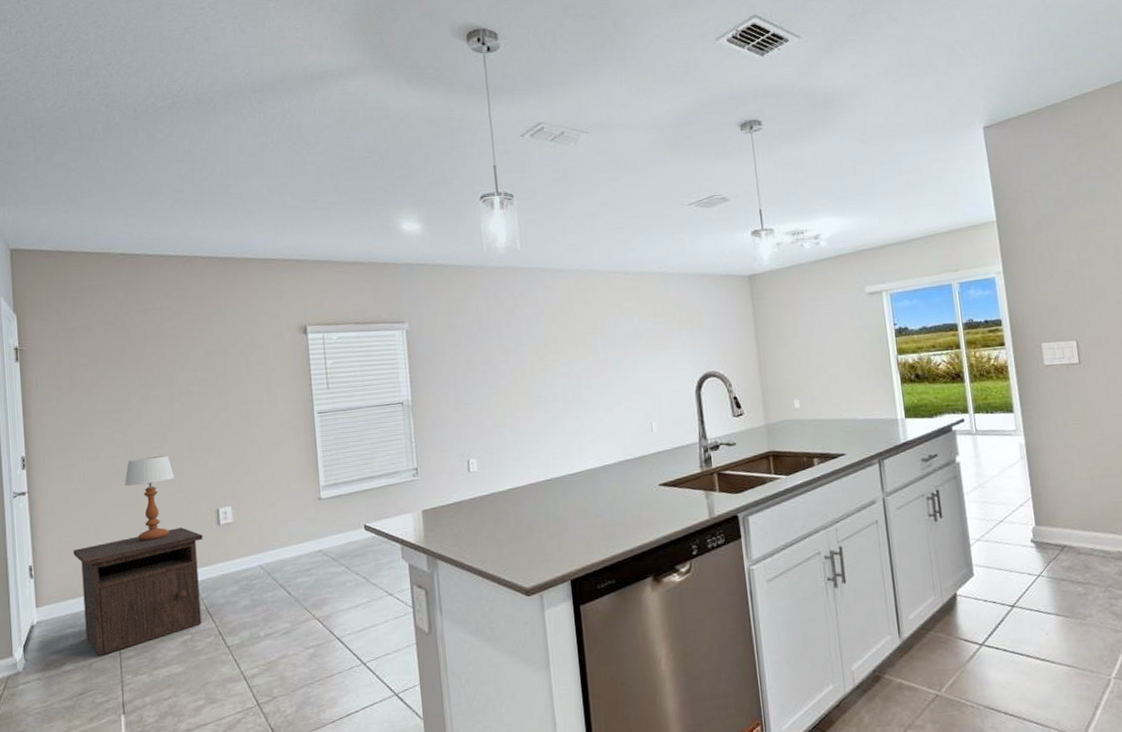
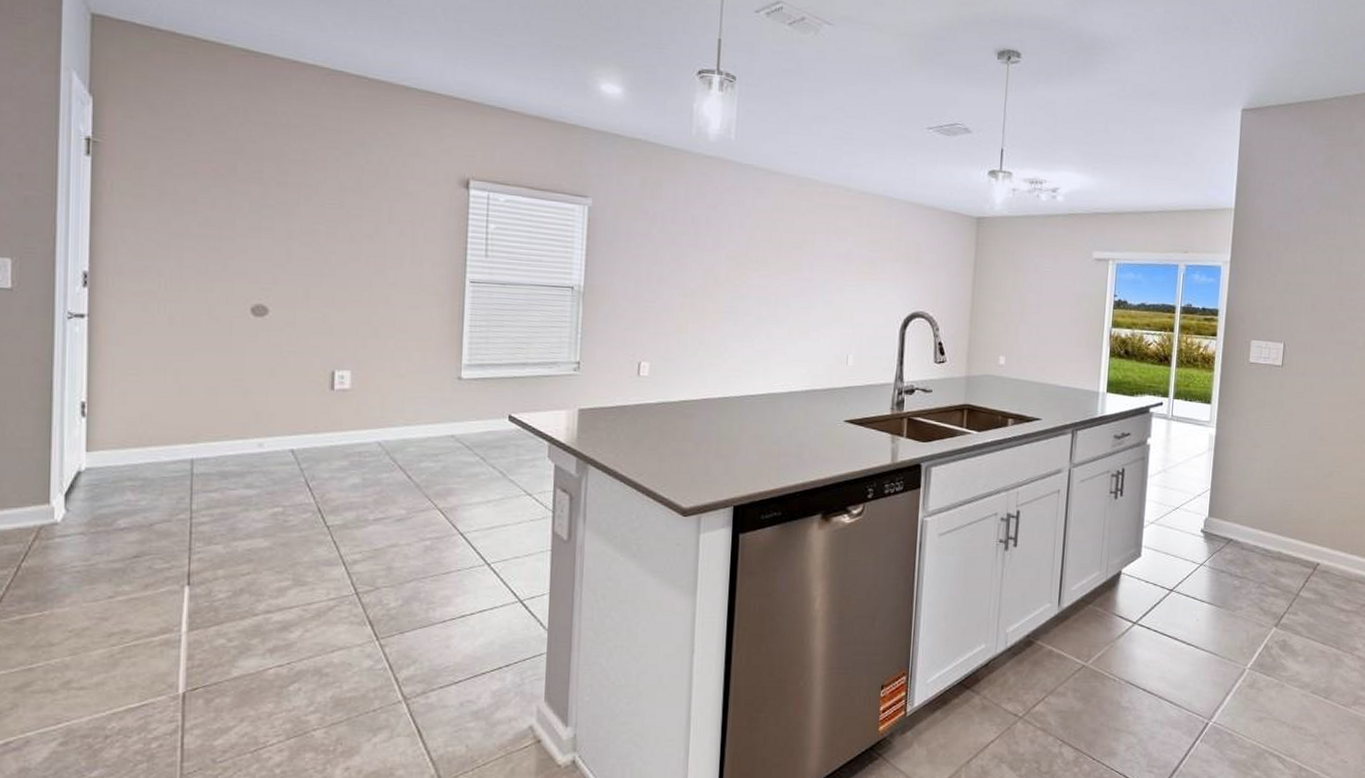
nightstand: present [73,527,203,656] -> none [142,385,311,517]
table lamp: present [124,455,175,542] -> none [217,297,284,395]

